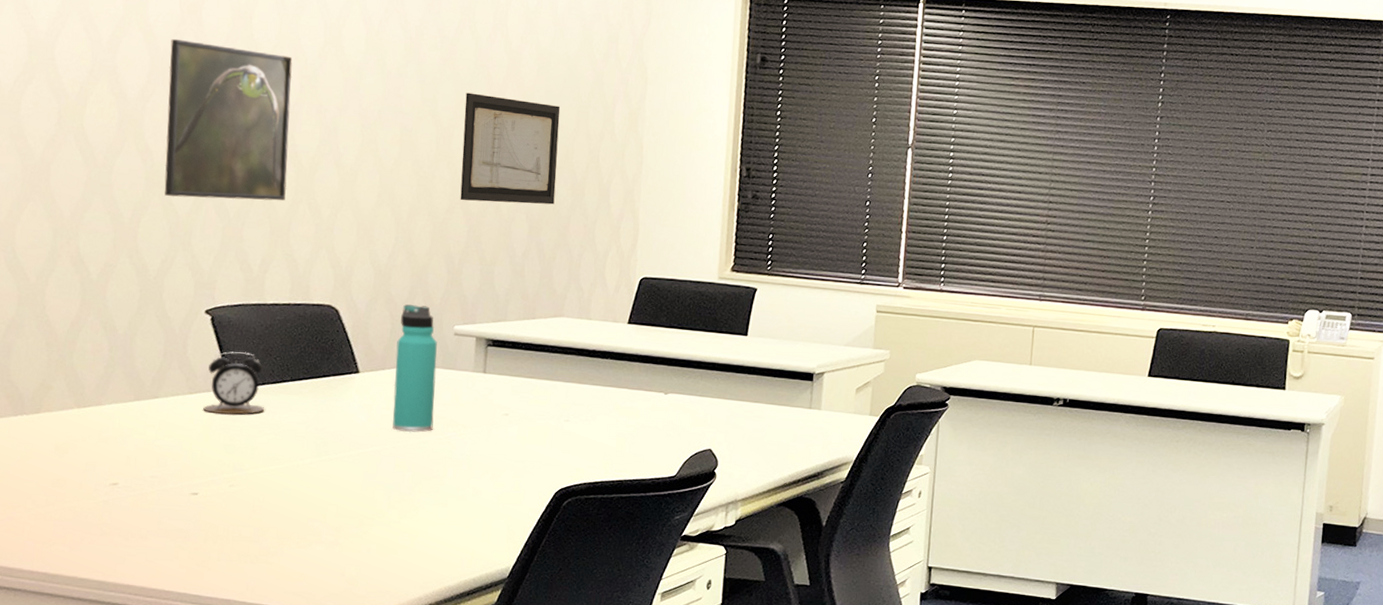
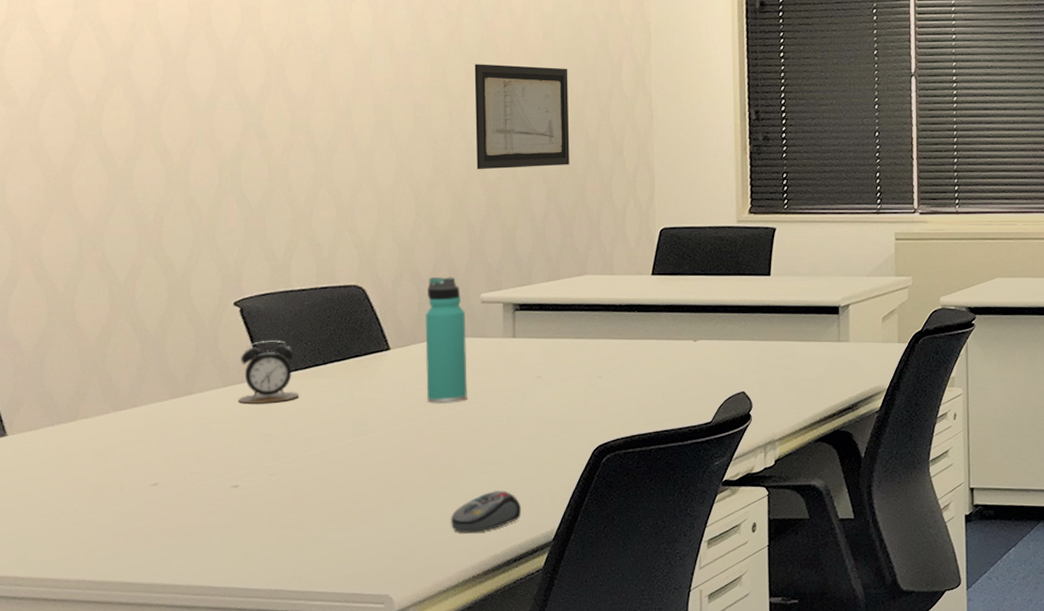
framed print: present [164,38,293,201] -> none [182,39,305,194]
computer mouse: none [406,523,479,563] -> present [450,491,522,533]

